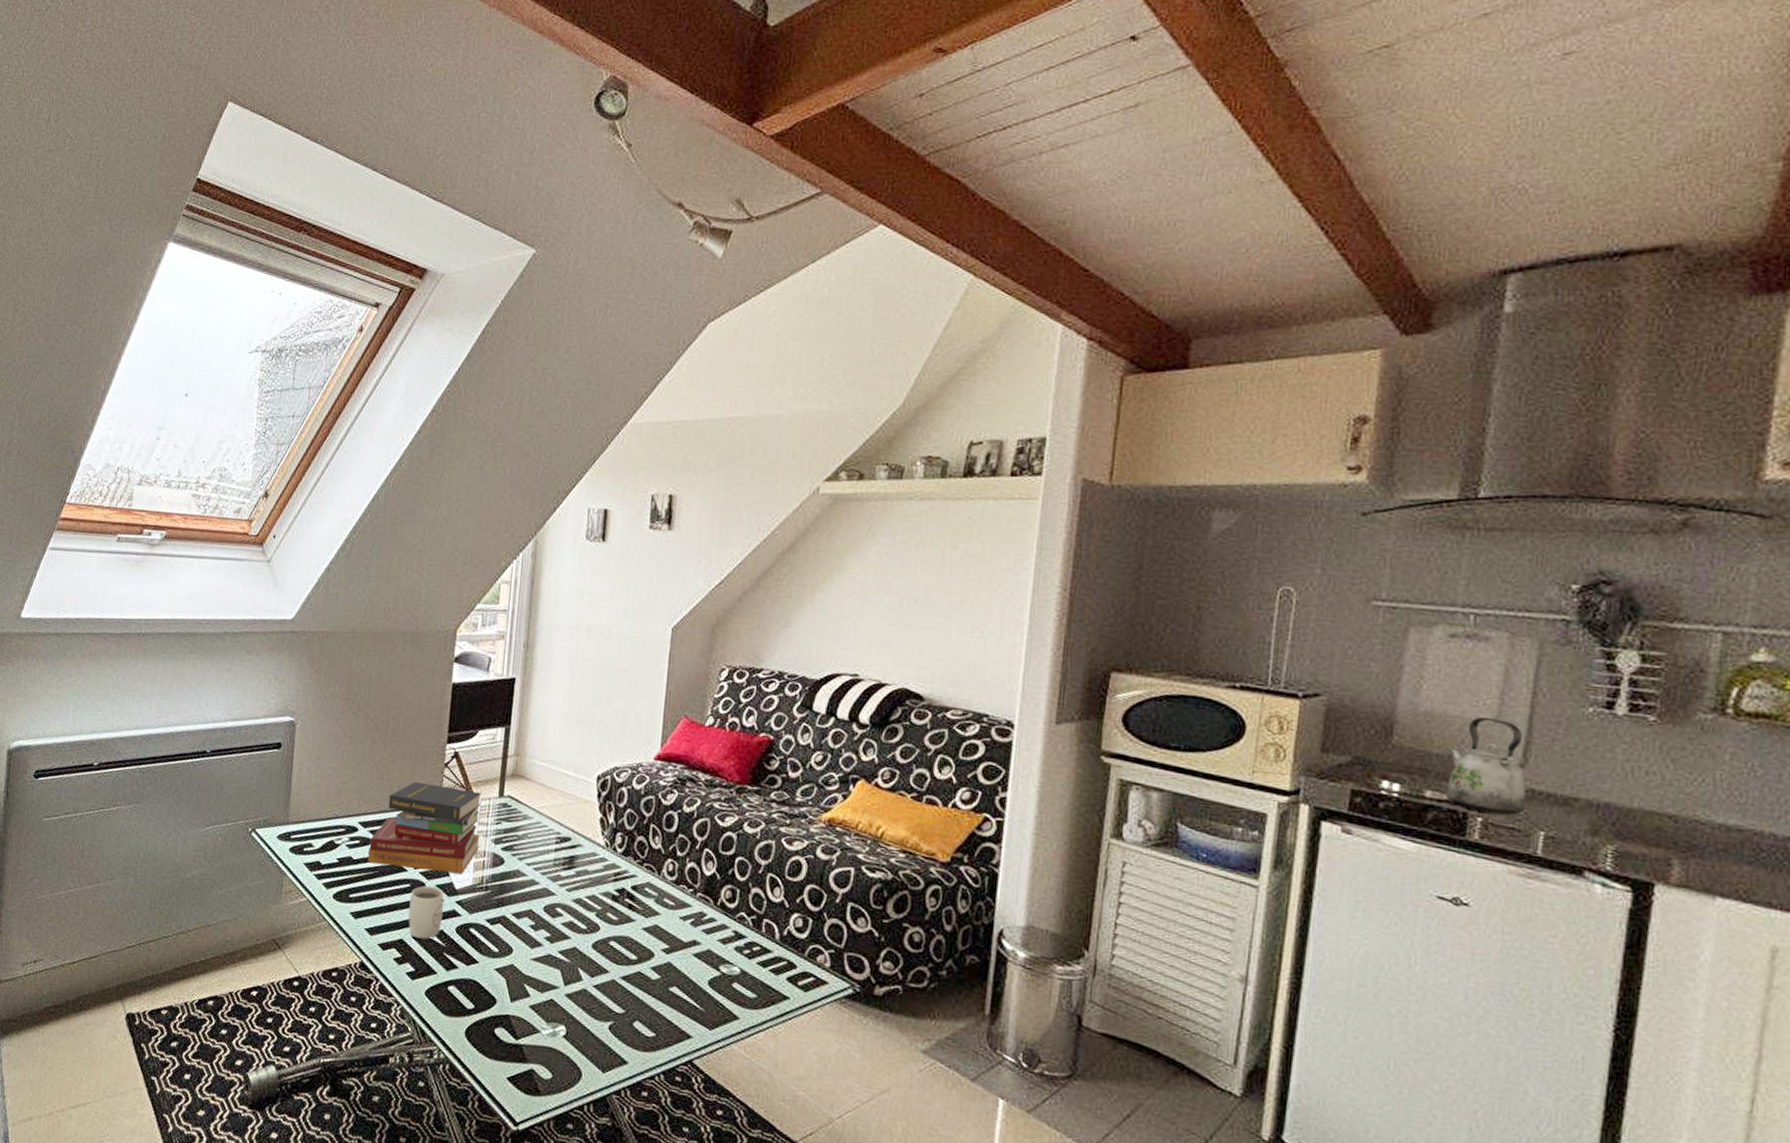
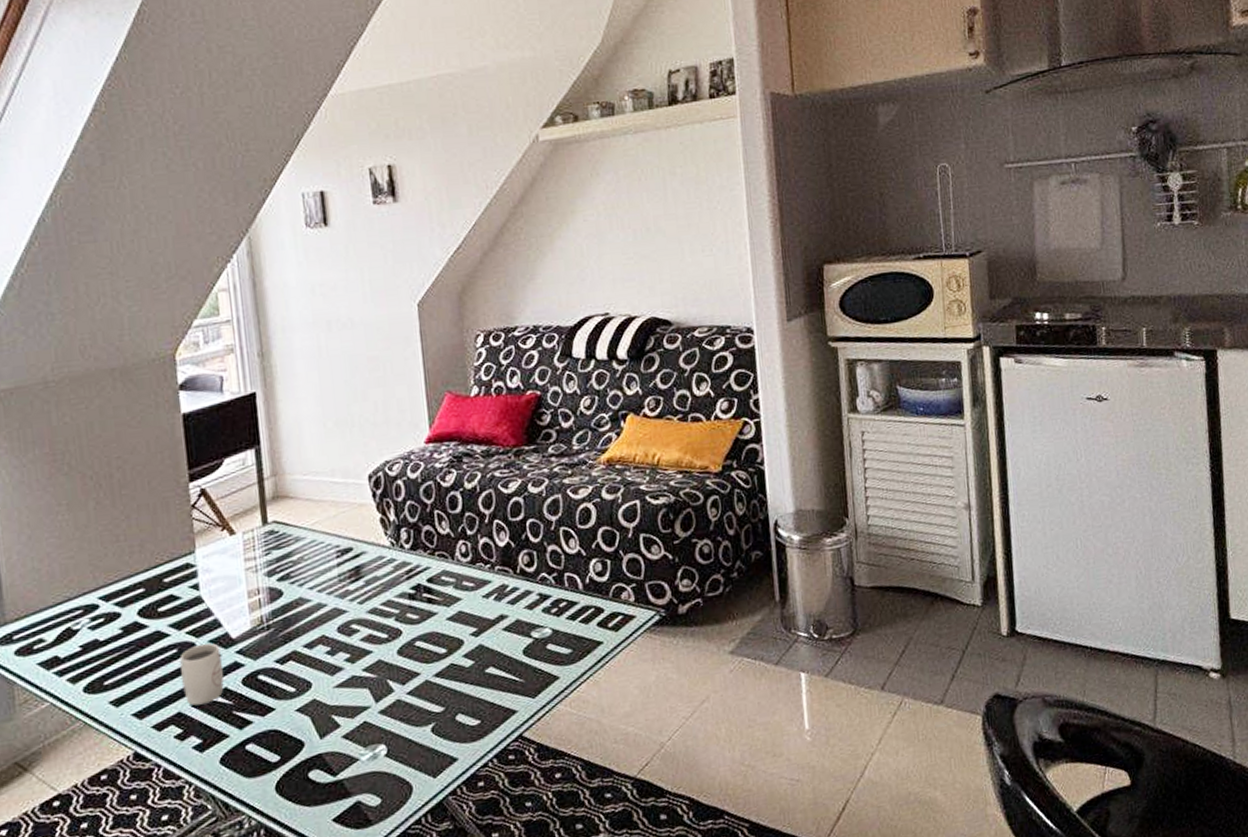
books: present [368,781,481,874] -> none [116,526,251,640]
kettle: present [1445,716,1527,816] -> none [1075,244,1131,323]

